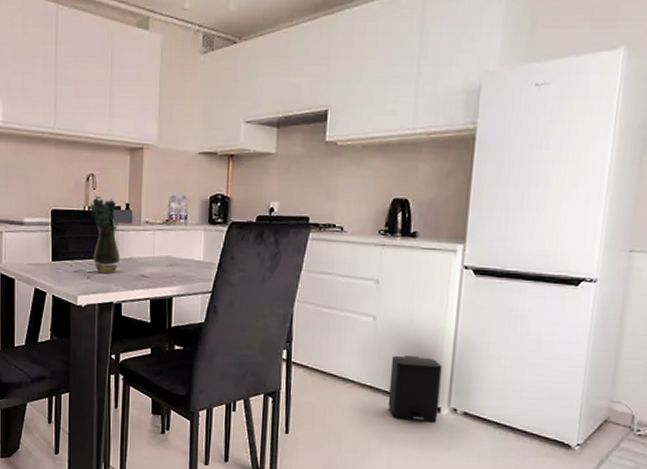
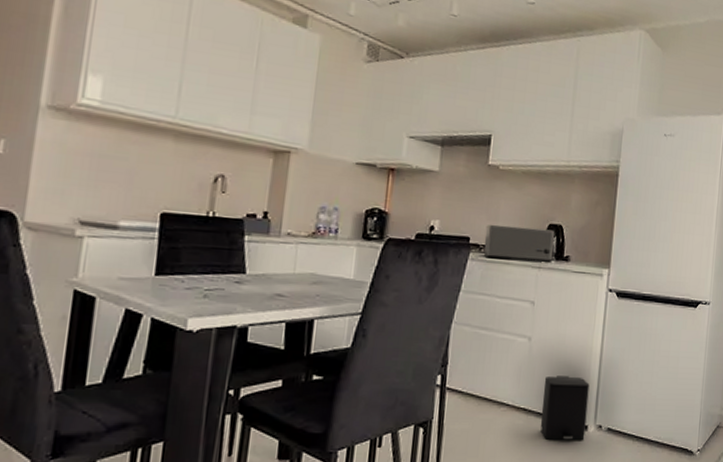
vase: present [88,194,120,274] -> none [212,198,252,293]
toaster: none [323,202,401,241] -> present [483,224,555,264]

